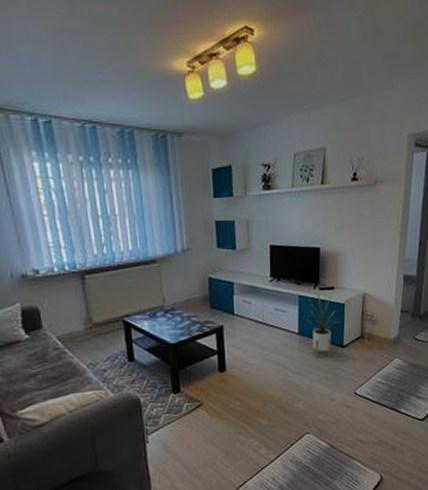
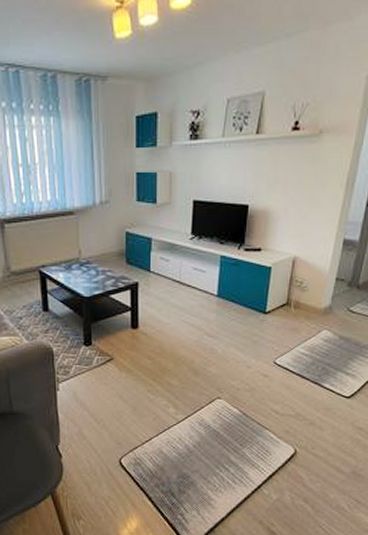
house plant: present [307,293,340,359] -> none [227,254,265,324]

